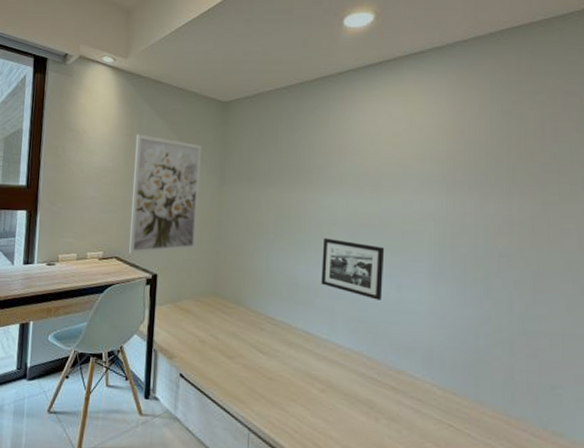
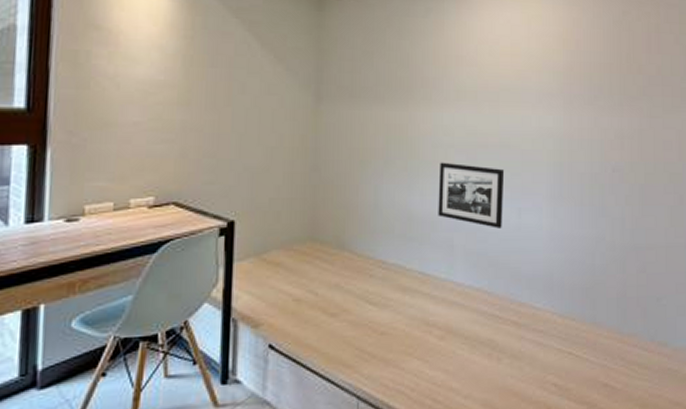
wall art: present [129,134,202,255] -> none [193,36,292,198]

